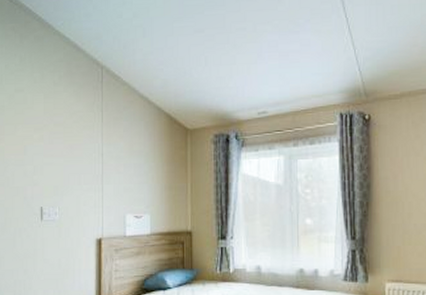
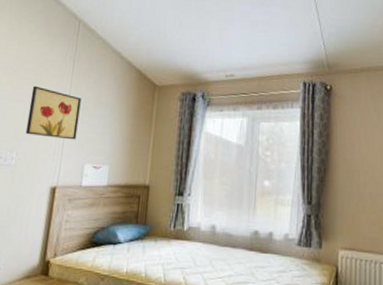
wall art: none [64,139,115,191] -> present [25,86,82,140]

